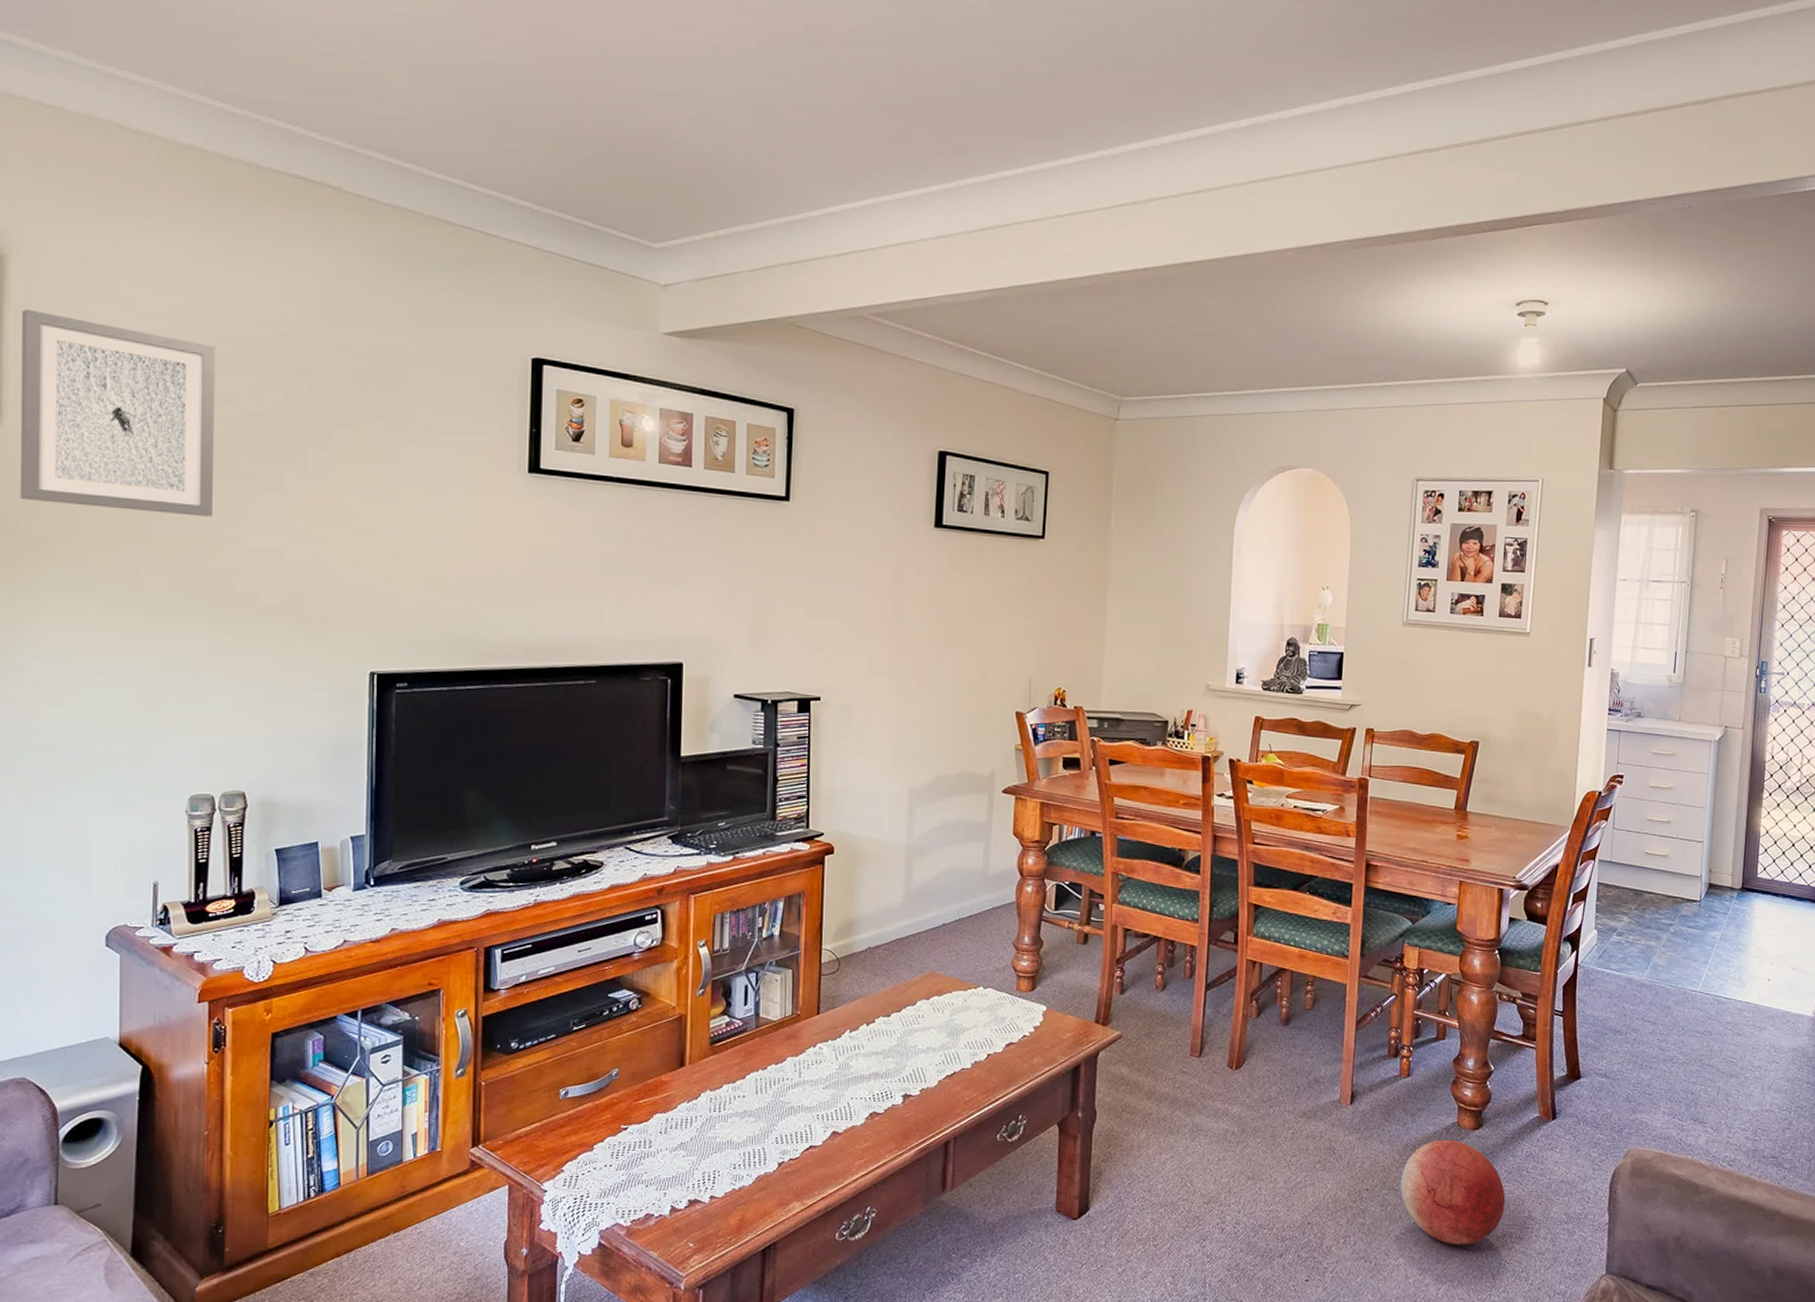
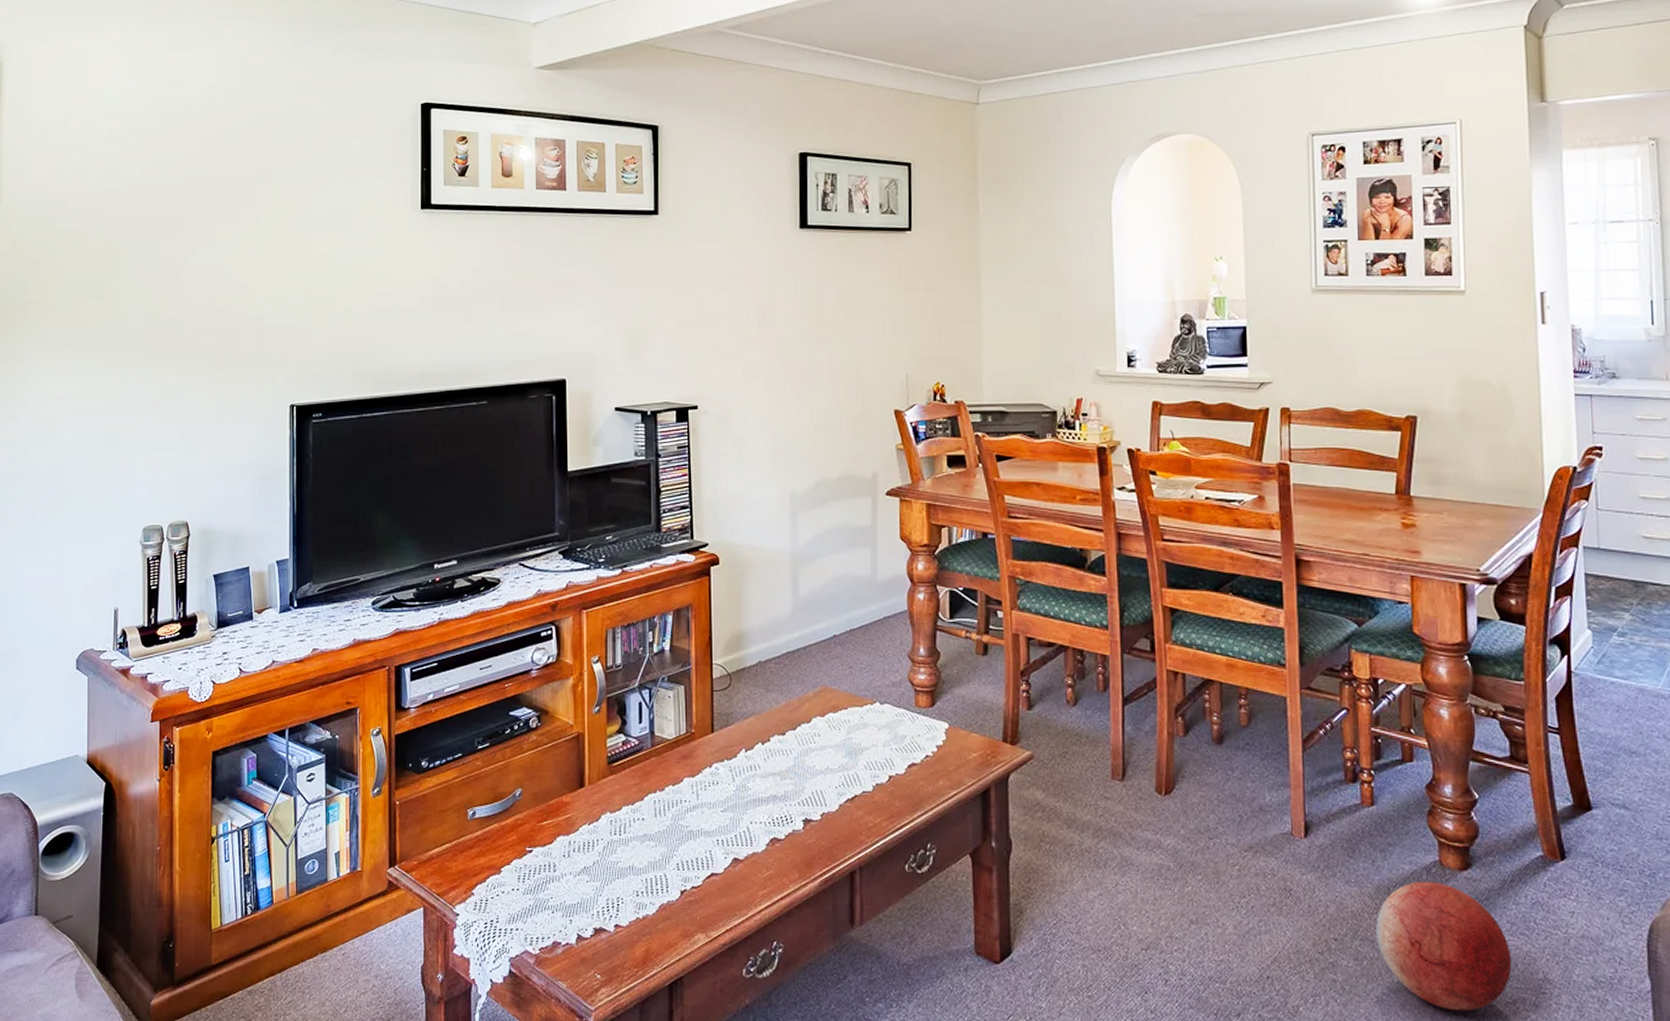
wall art: present [20,309,215,517] -> none [11,107,161,273]

